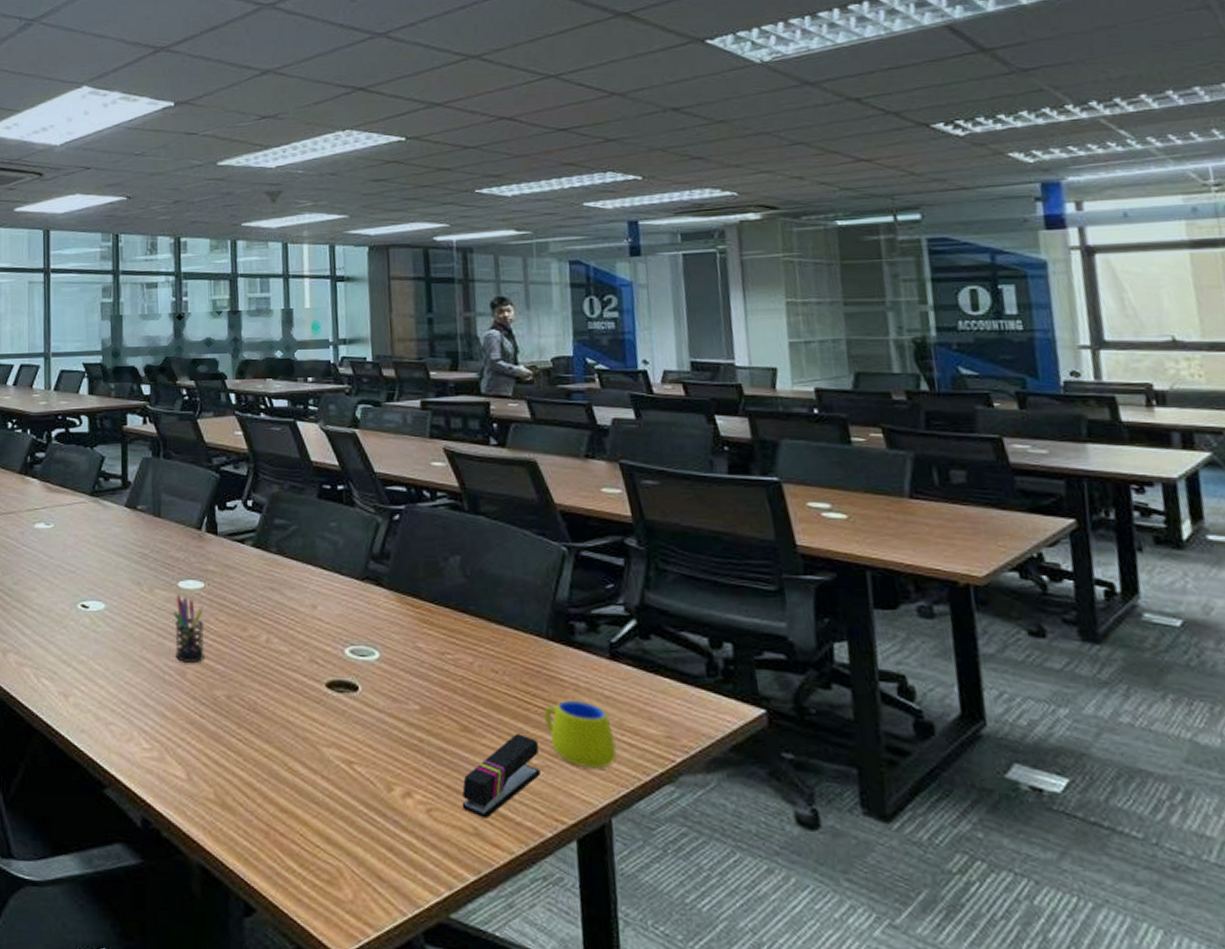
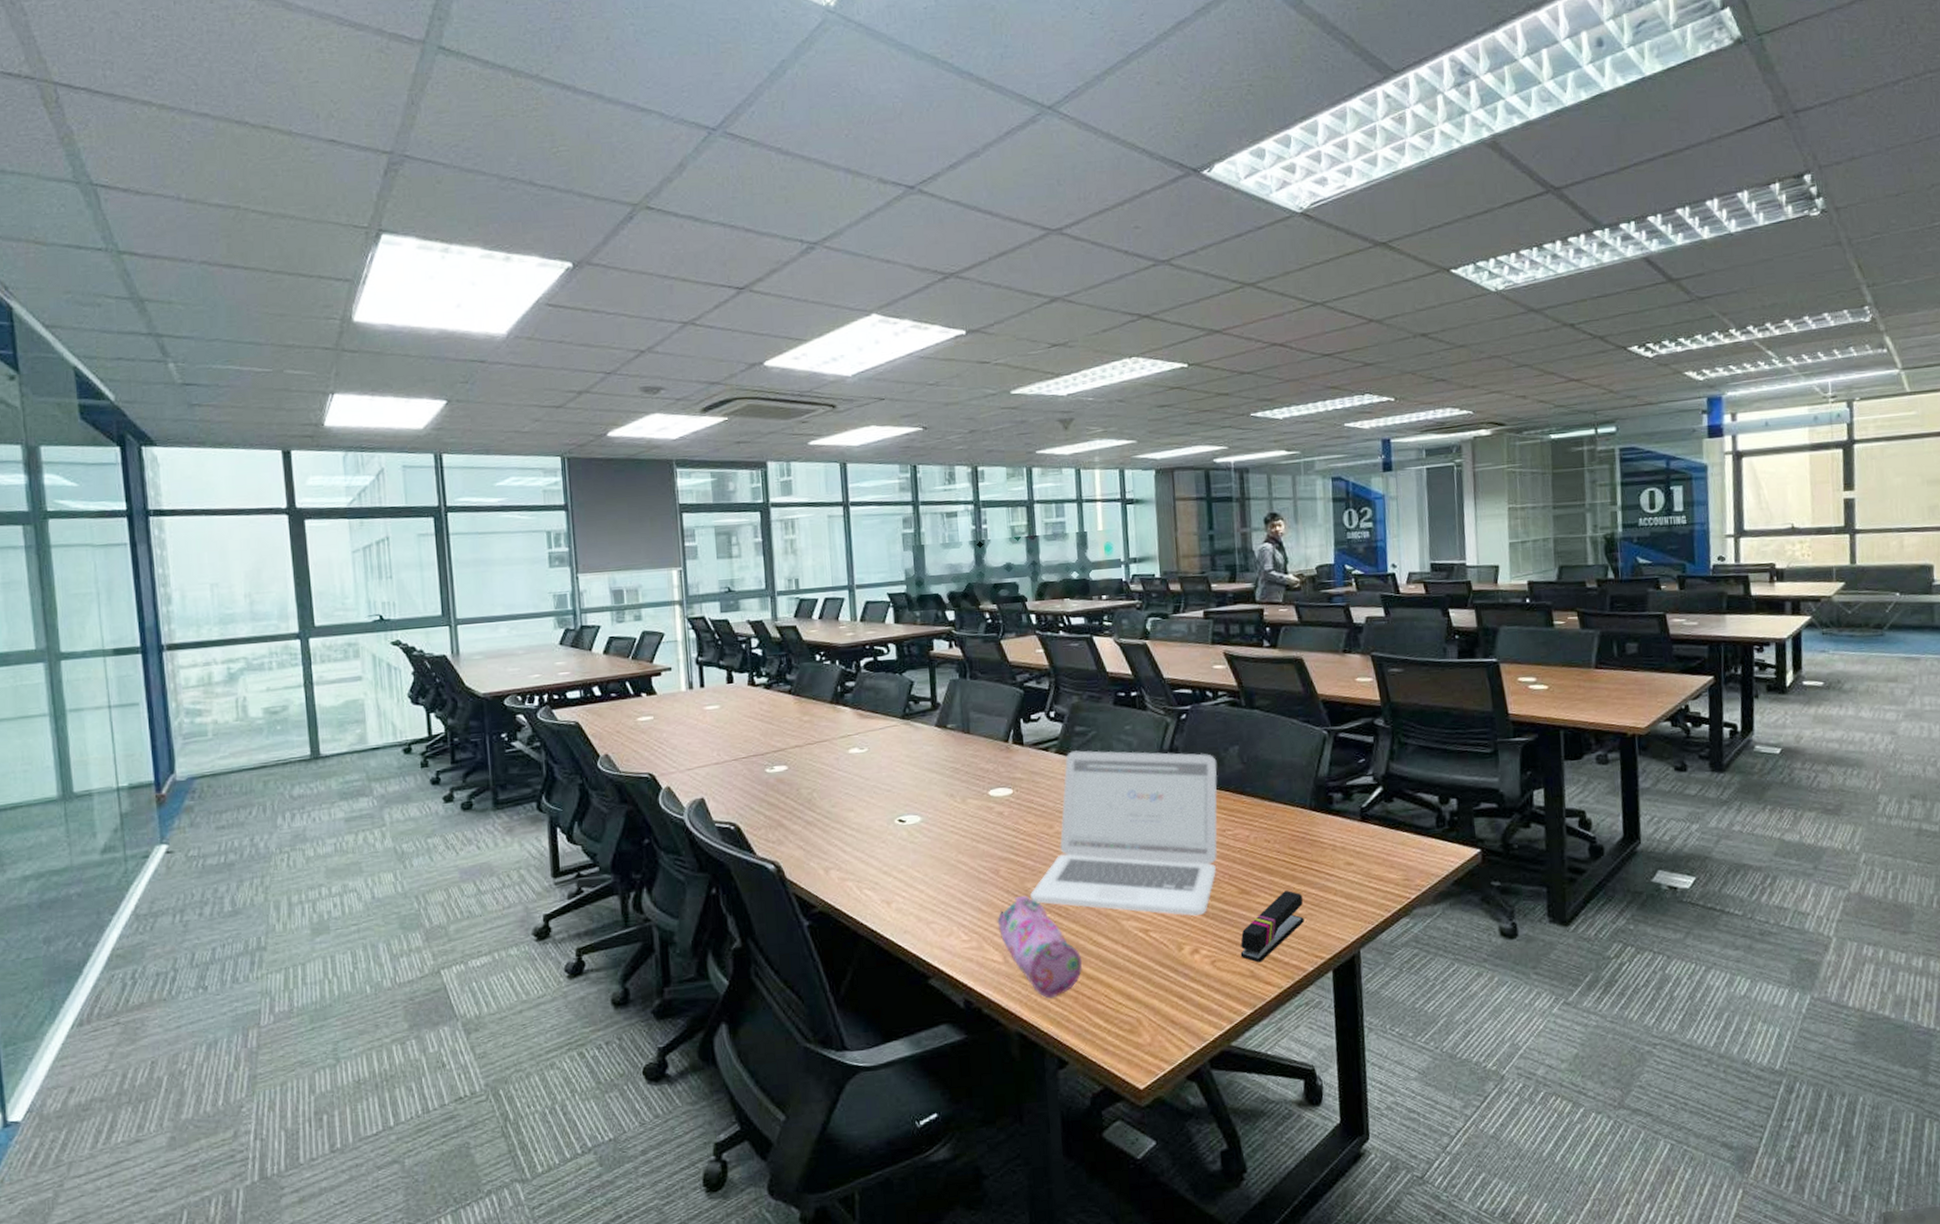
pen holder: present [173,595,205,662] -> none [985,802,1015,862]
pencil case: none [181,704,276,829] -> present [997,895,1083,999]
laptop: none [219,546,435,753] -> present [1031,750,1217,917]
mug: present [544,701,617,769] -> none [1307,858,1366,912]

